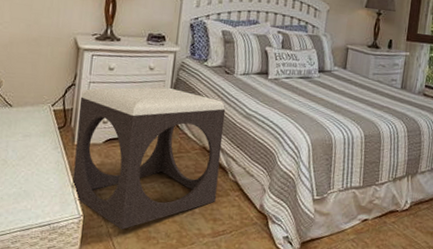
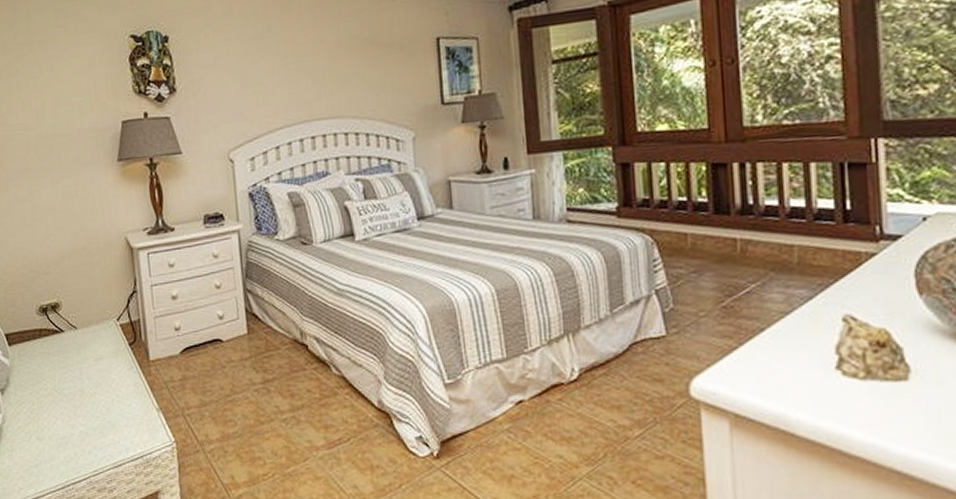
footstool: present [72,87,226,230] -> none [145,274,322,453]

